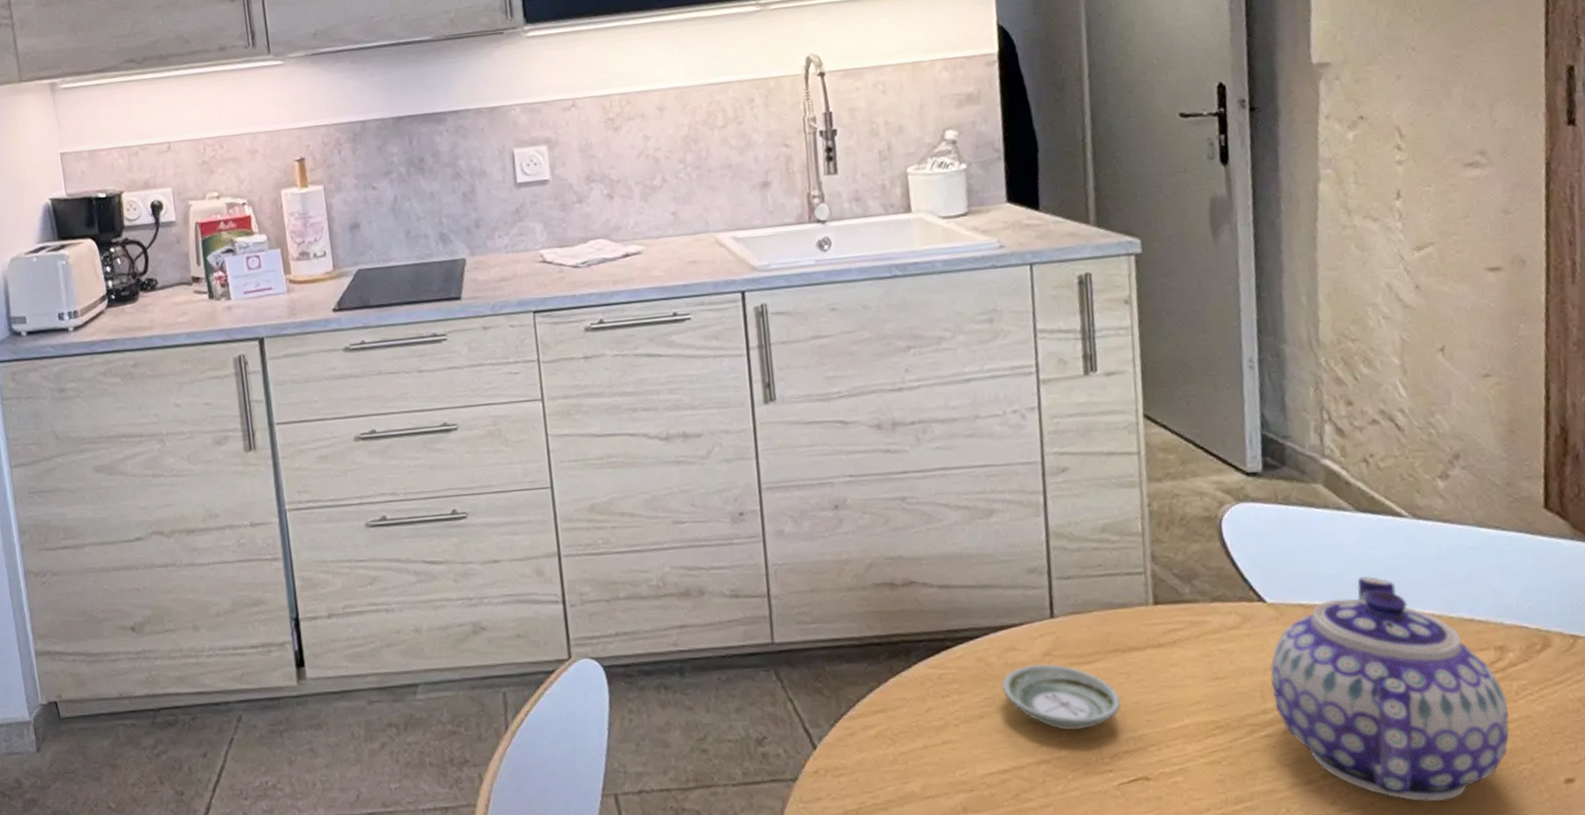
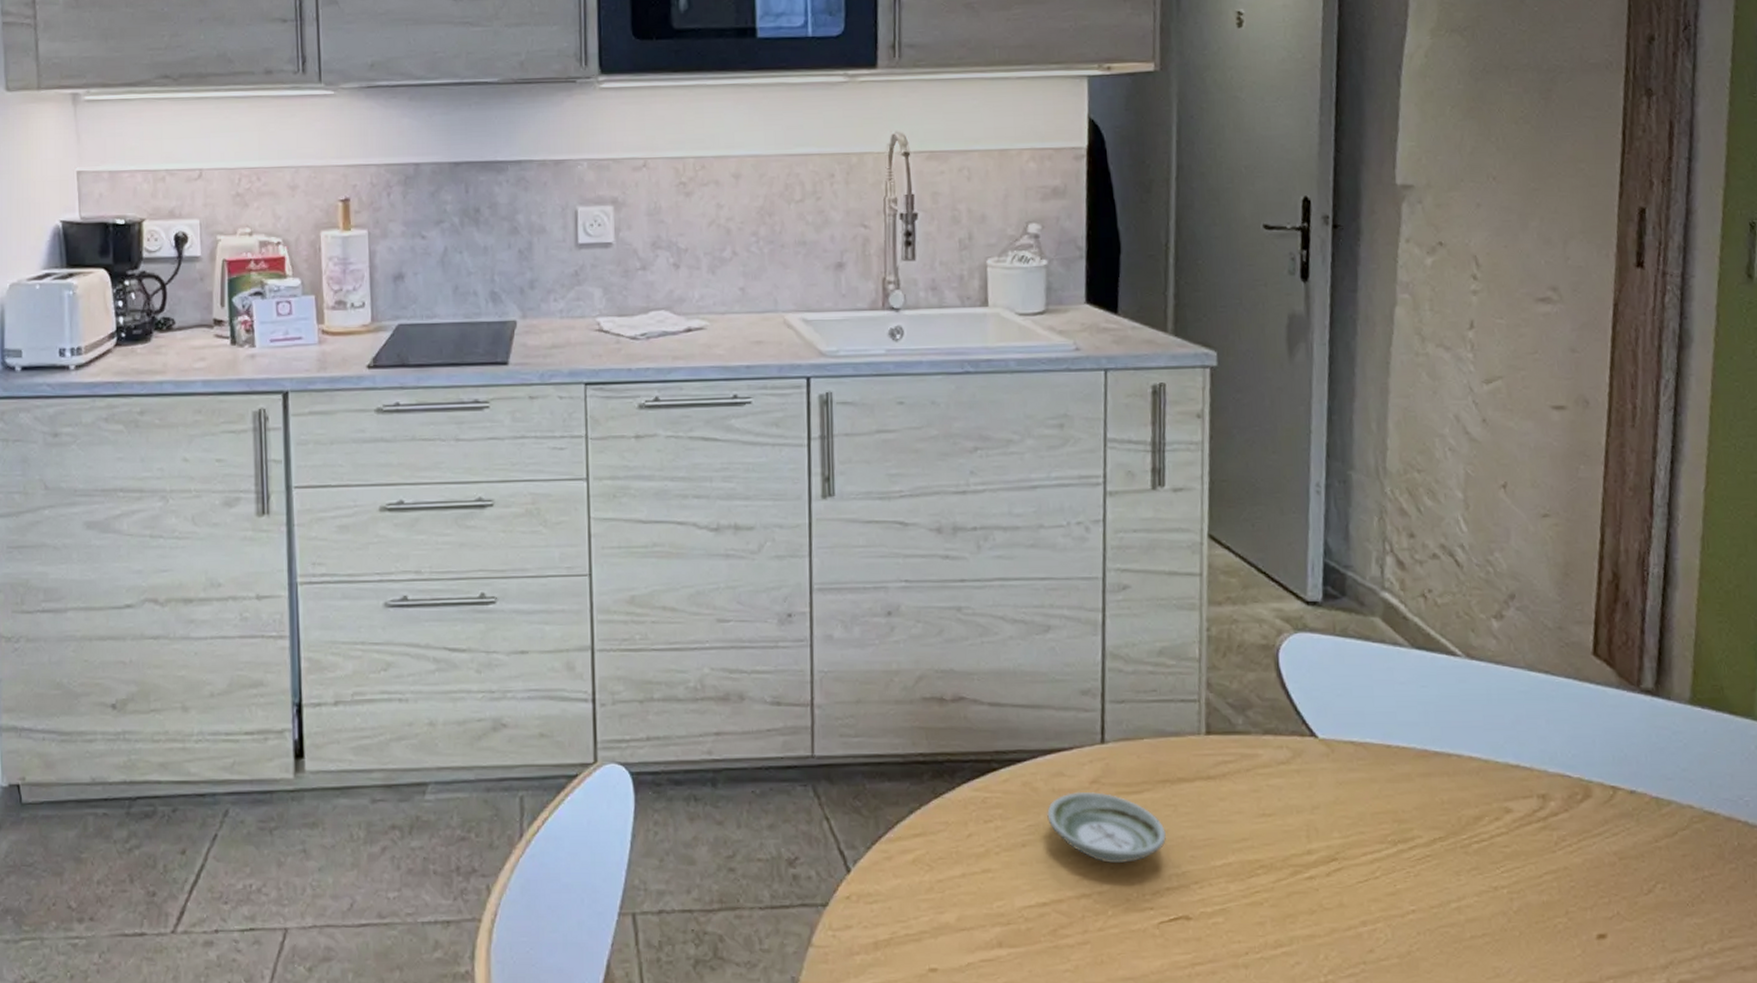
teapot: present [1270,576,1510,802] -> none [1317,715,1548,954]

